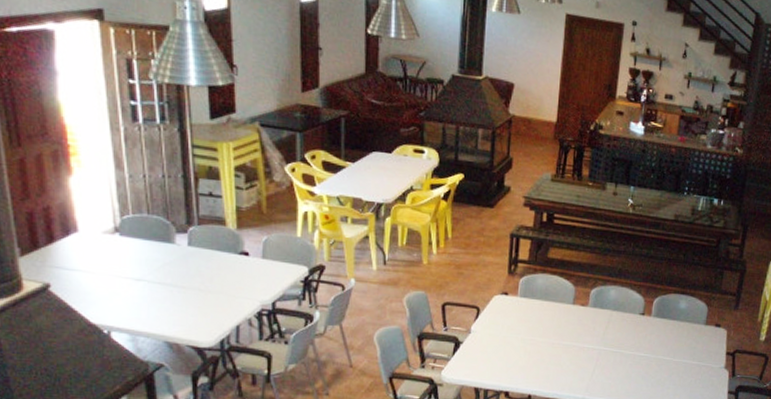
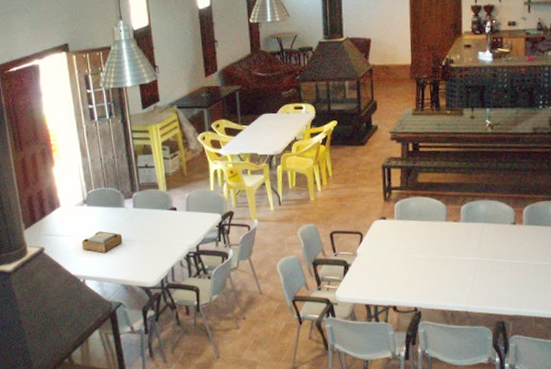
napkin holder: none [108,270,170,300] -> present [82,231,123,253]

